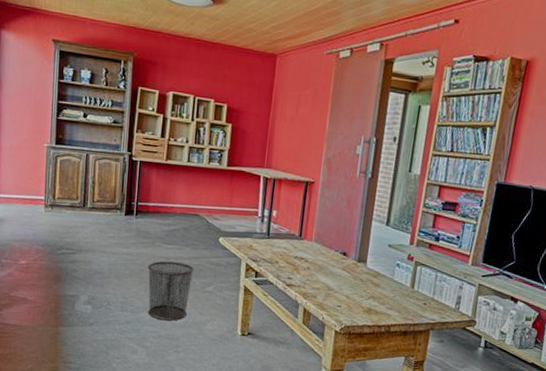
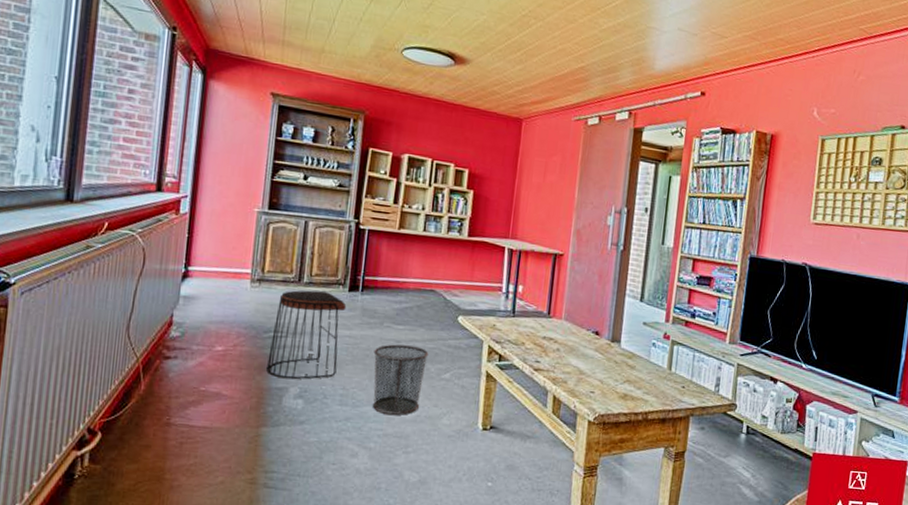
stool: none [61,214,124,289] -> present [266,290,347,380]

